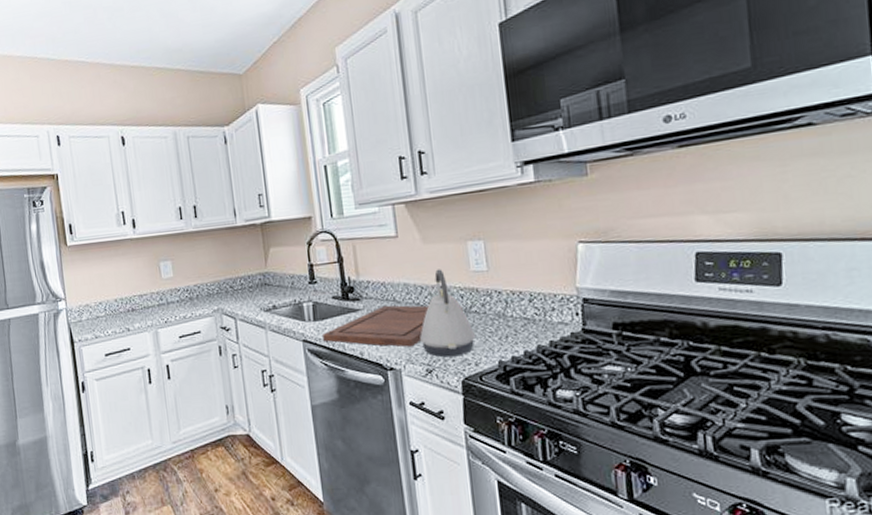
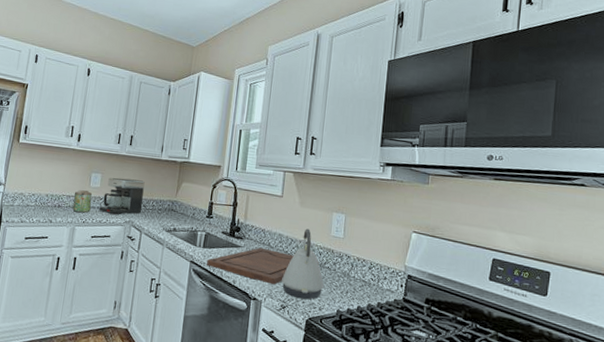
canister: none [145,284,170,313] -> present [72,190,92,213]
coffee maker: none [179,257,230,306] -> present [99,177,145,215]

